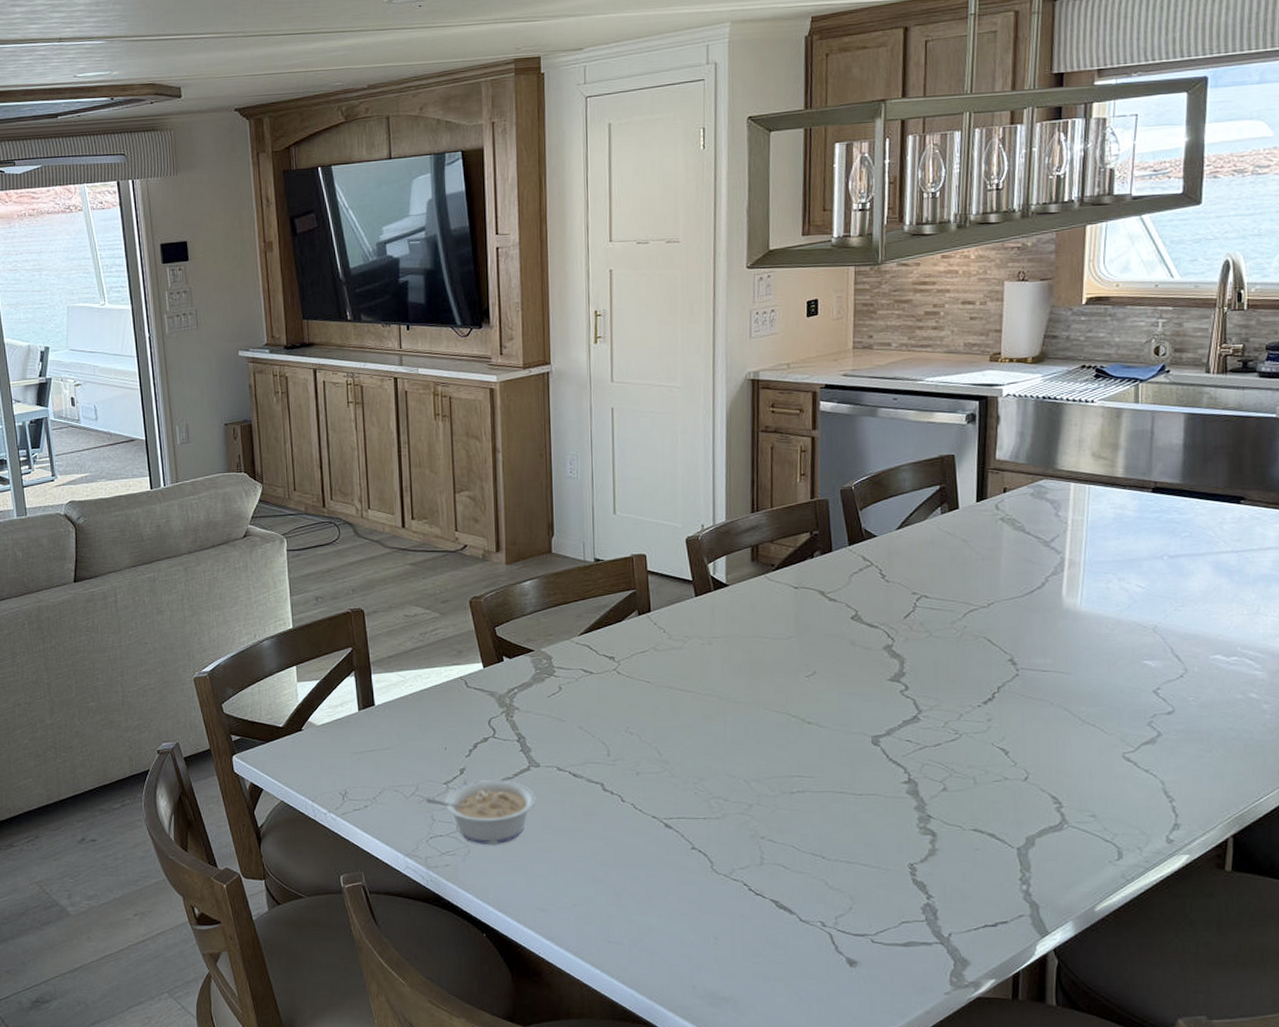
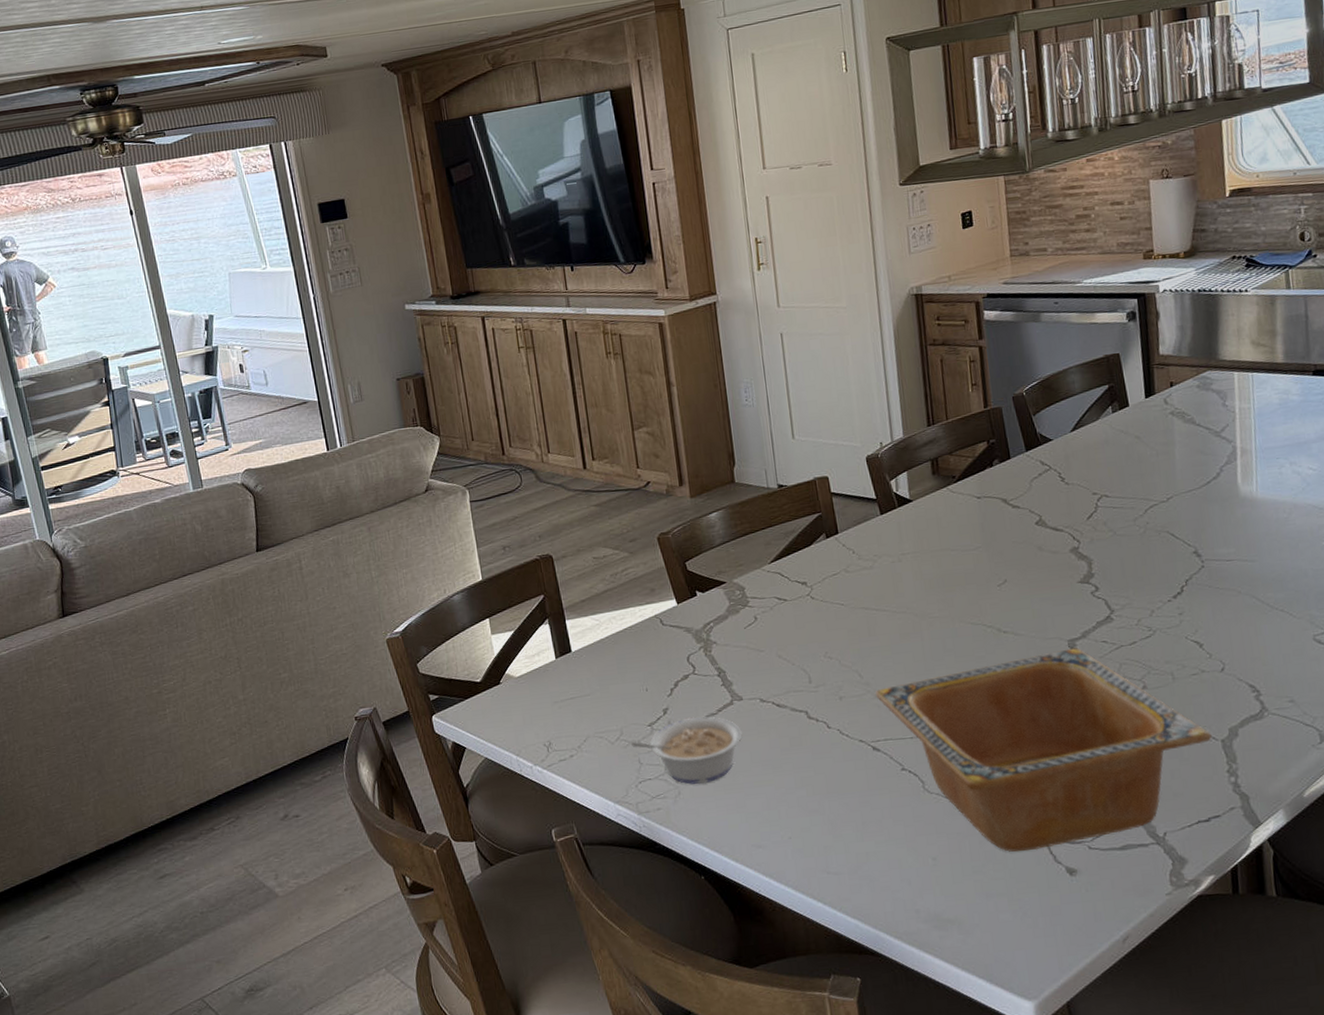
serving bowl: none [672,744,1008,939] -> present [875,648,1212,853]

